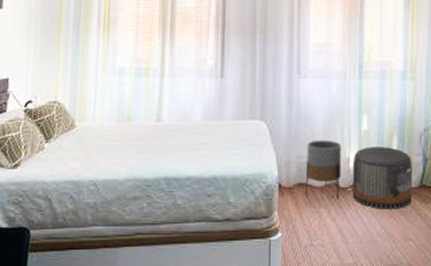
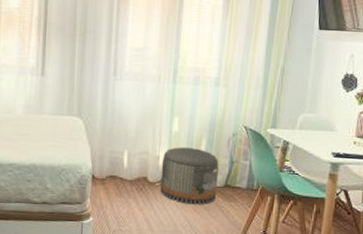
planter: present [305,139,342,198] -> none [116,137,153,191]

